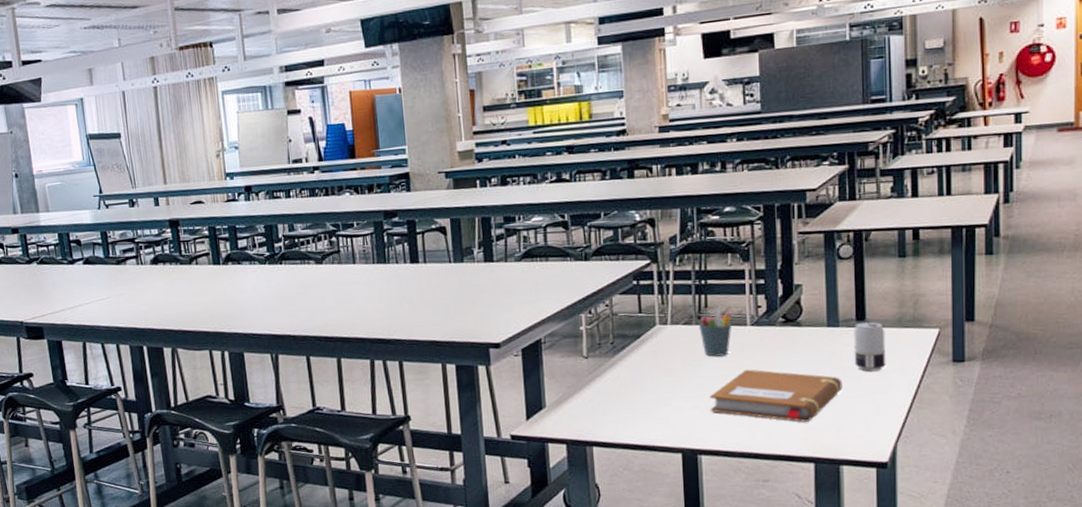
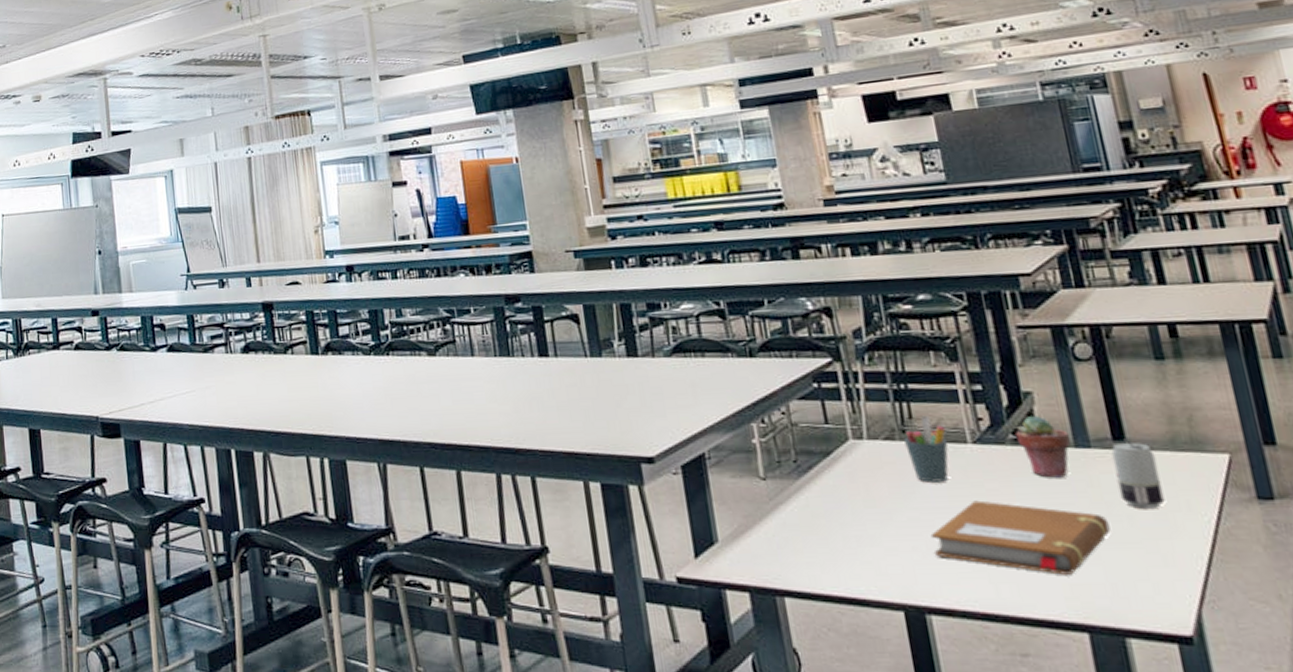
potted succulent: none [785,303,824,351] -> present [1015,416,1071,478]

